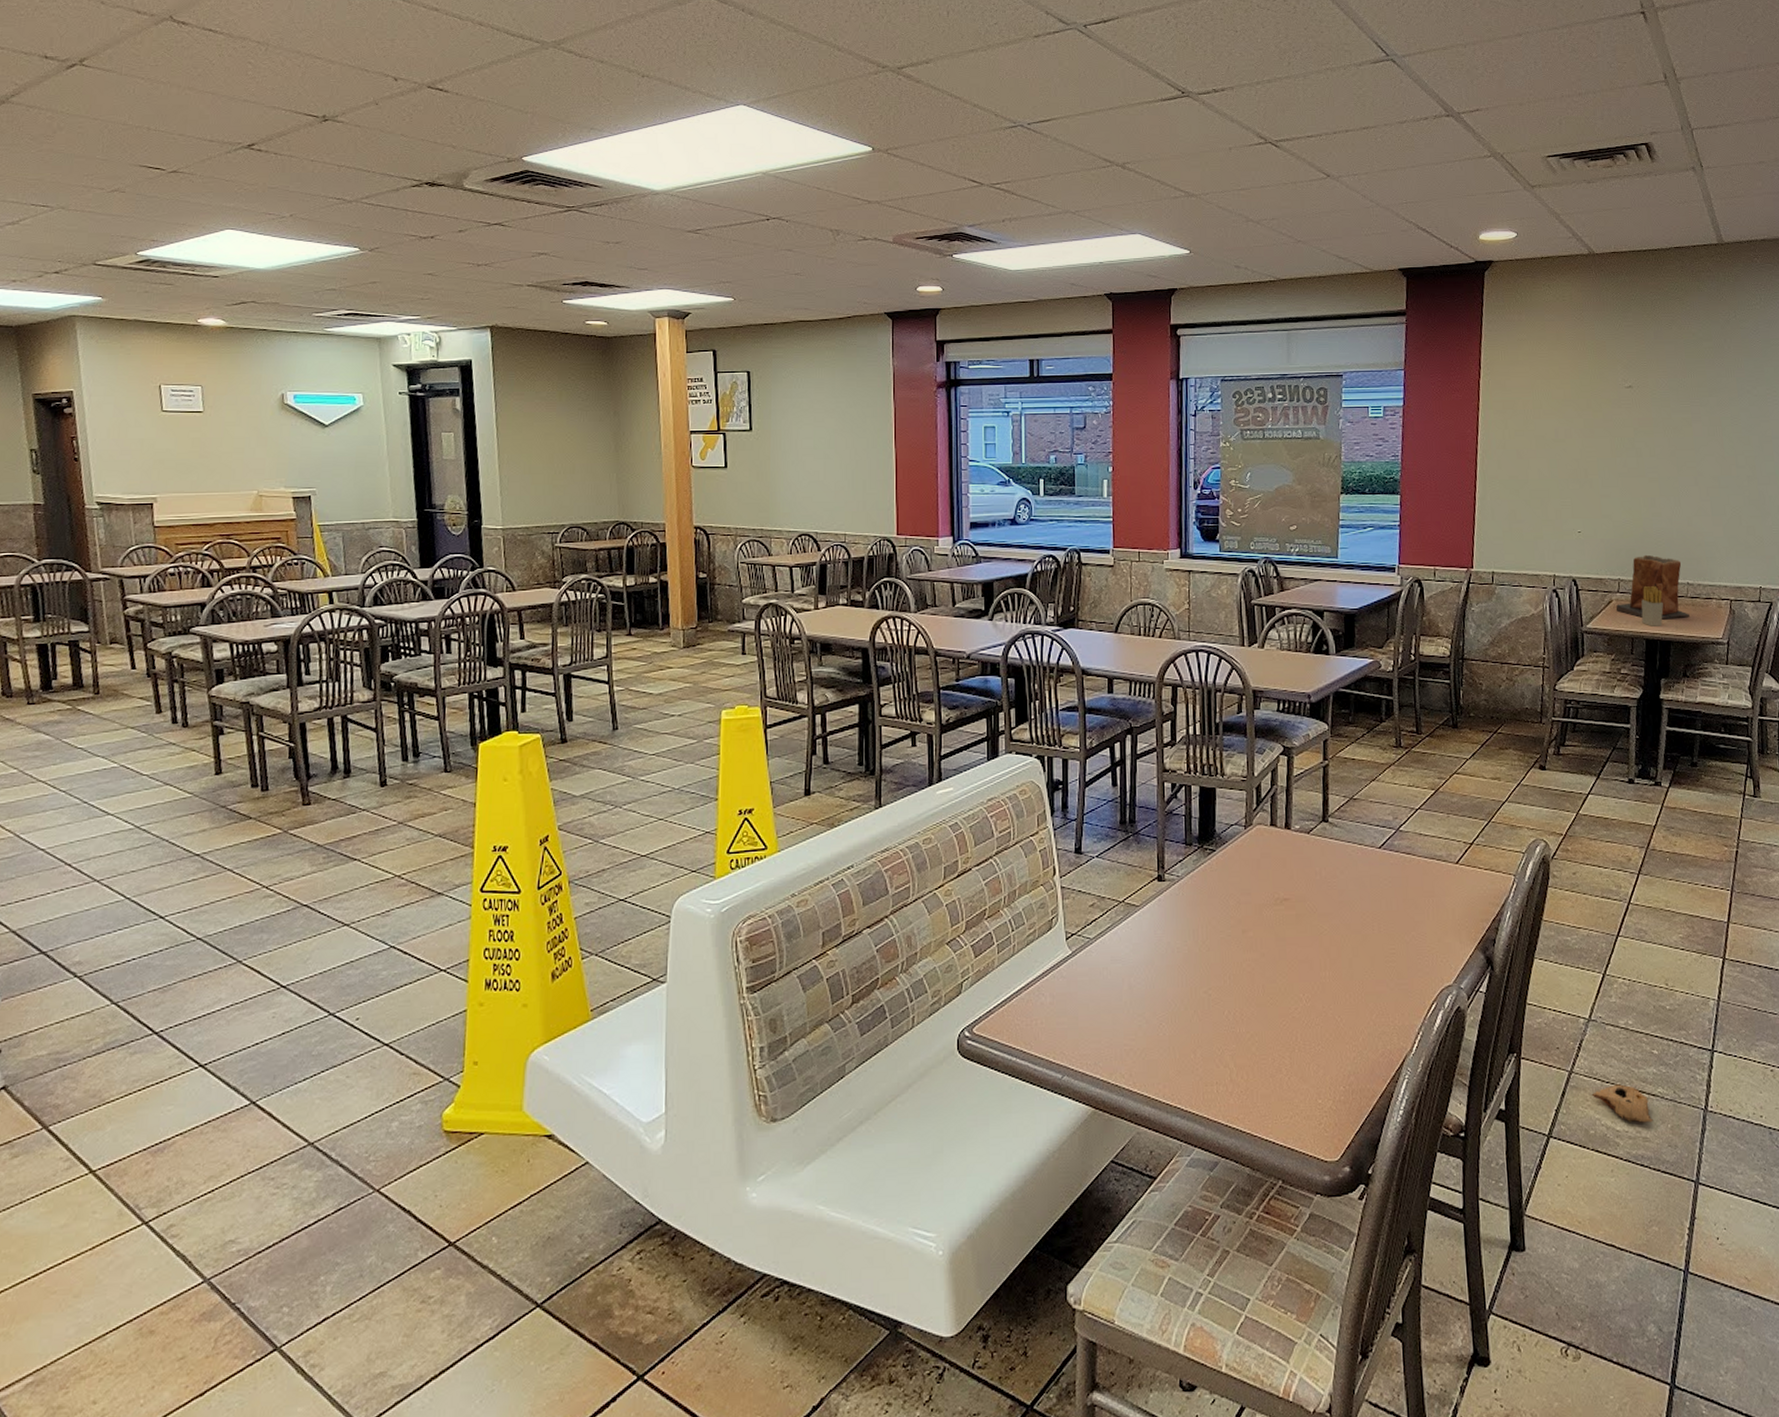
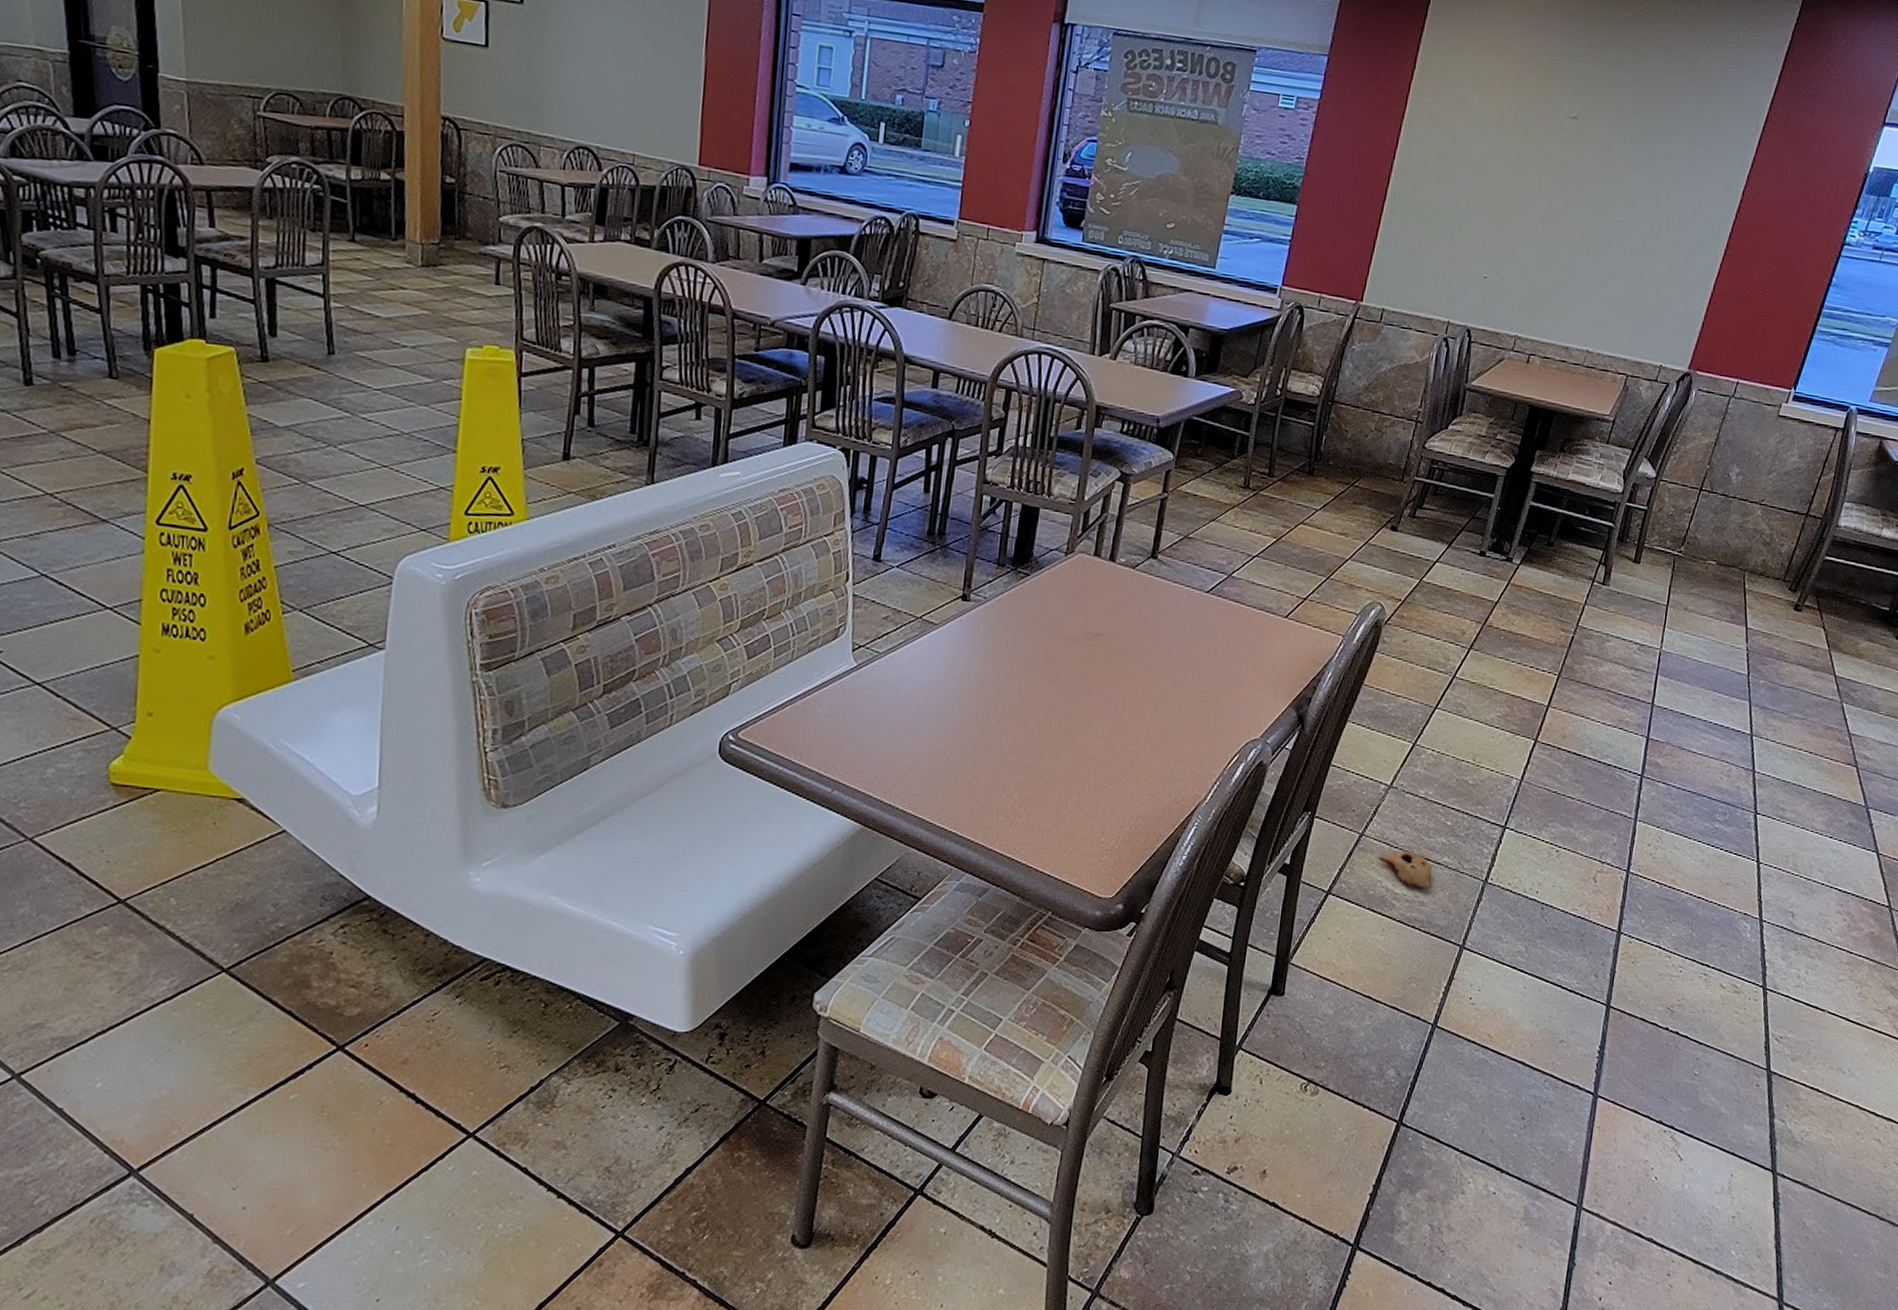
paper bag: present [1615,554,1690,620] -> none [1505,312,1586,389]
french fries: present [1641,585,1664,627] -> none [1530,348,1558,394]

